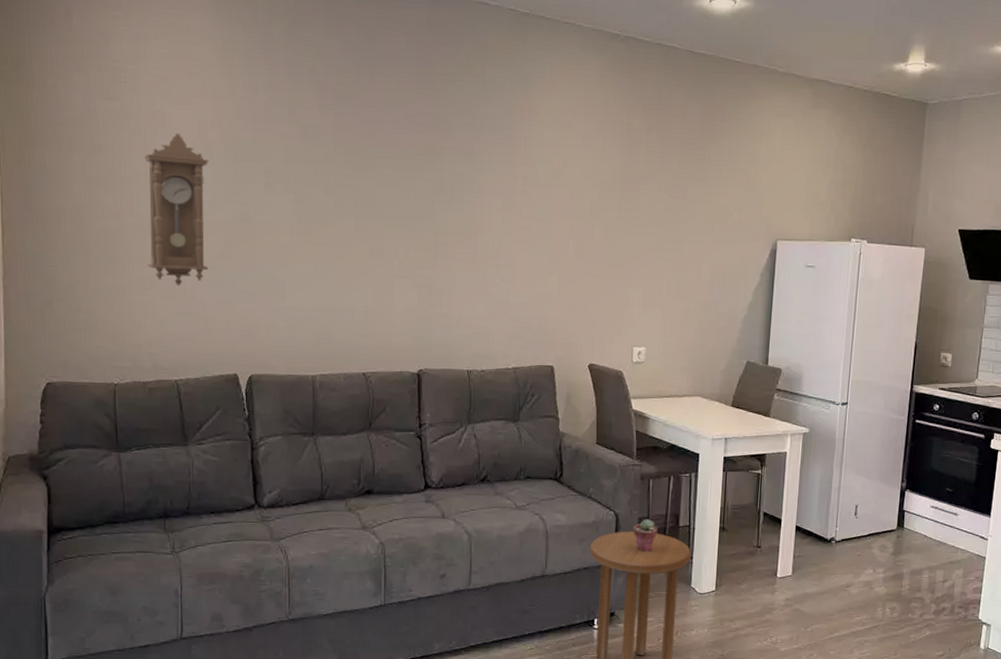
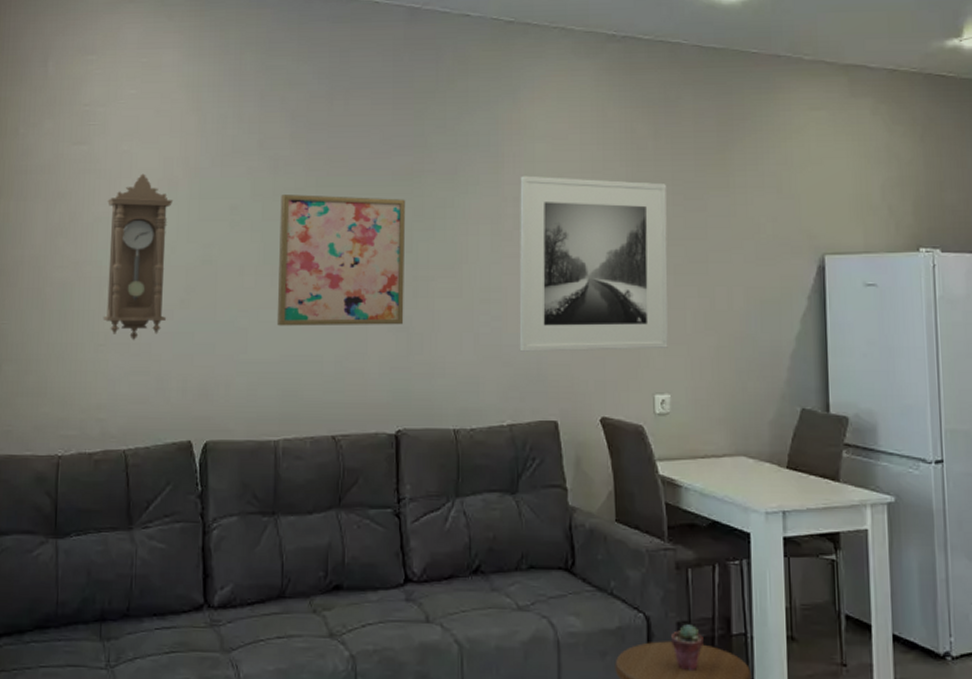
wall art: none [311,161,427,283] -> present [276,195,405,326]
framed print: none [524,158,654,311] -> present [519,175,669,352]

